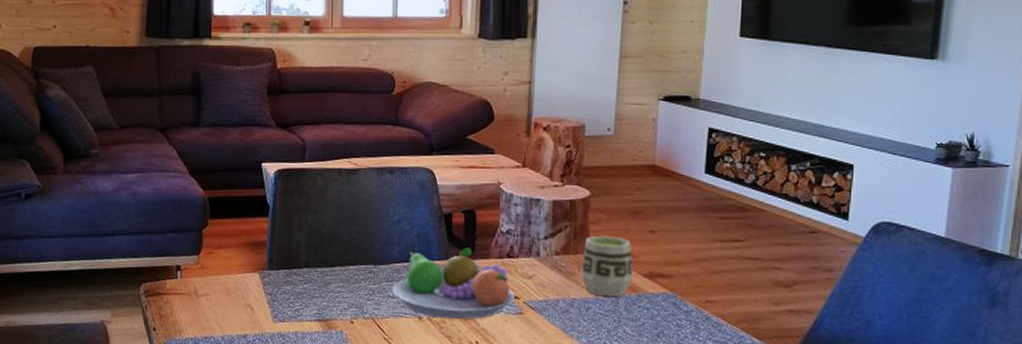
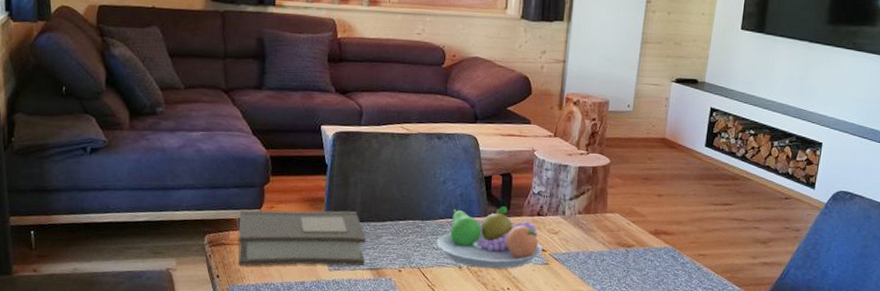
book: none [175,255,314,318] -> present [238,209,366,266]
cup: present [581,235,633,296] -> none [598,198,642,250]

